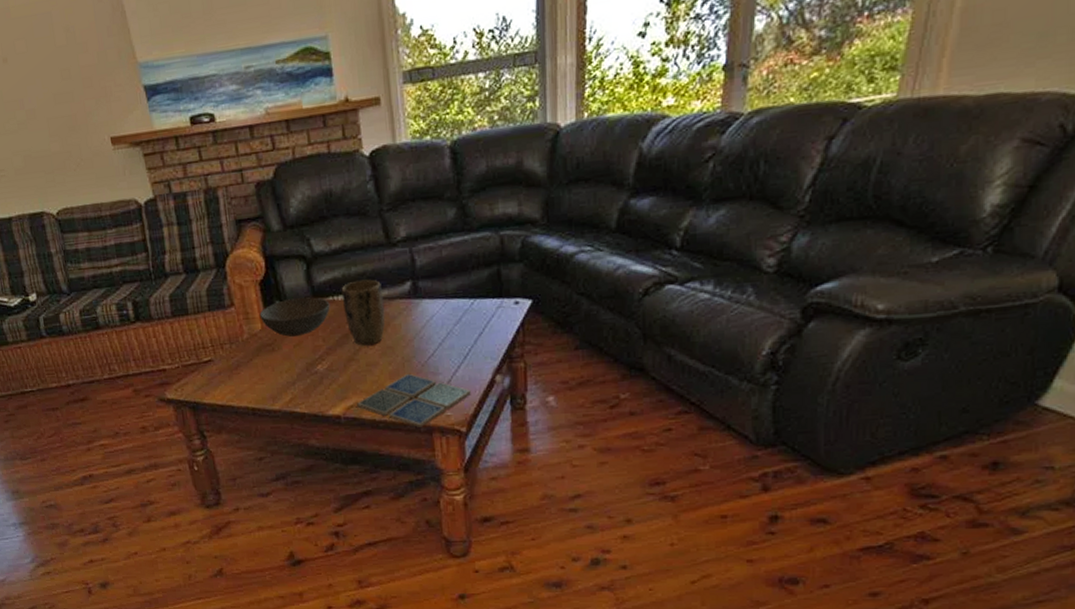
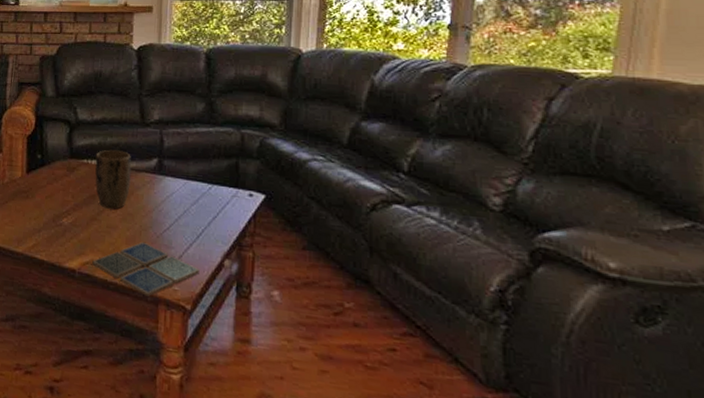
bowl: present [259,296,330,337] -> none [21,155,84,189]

